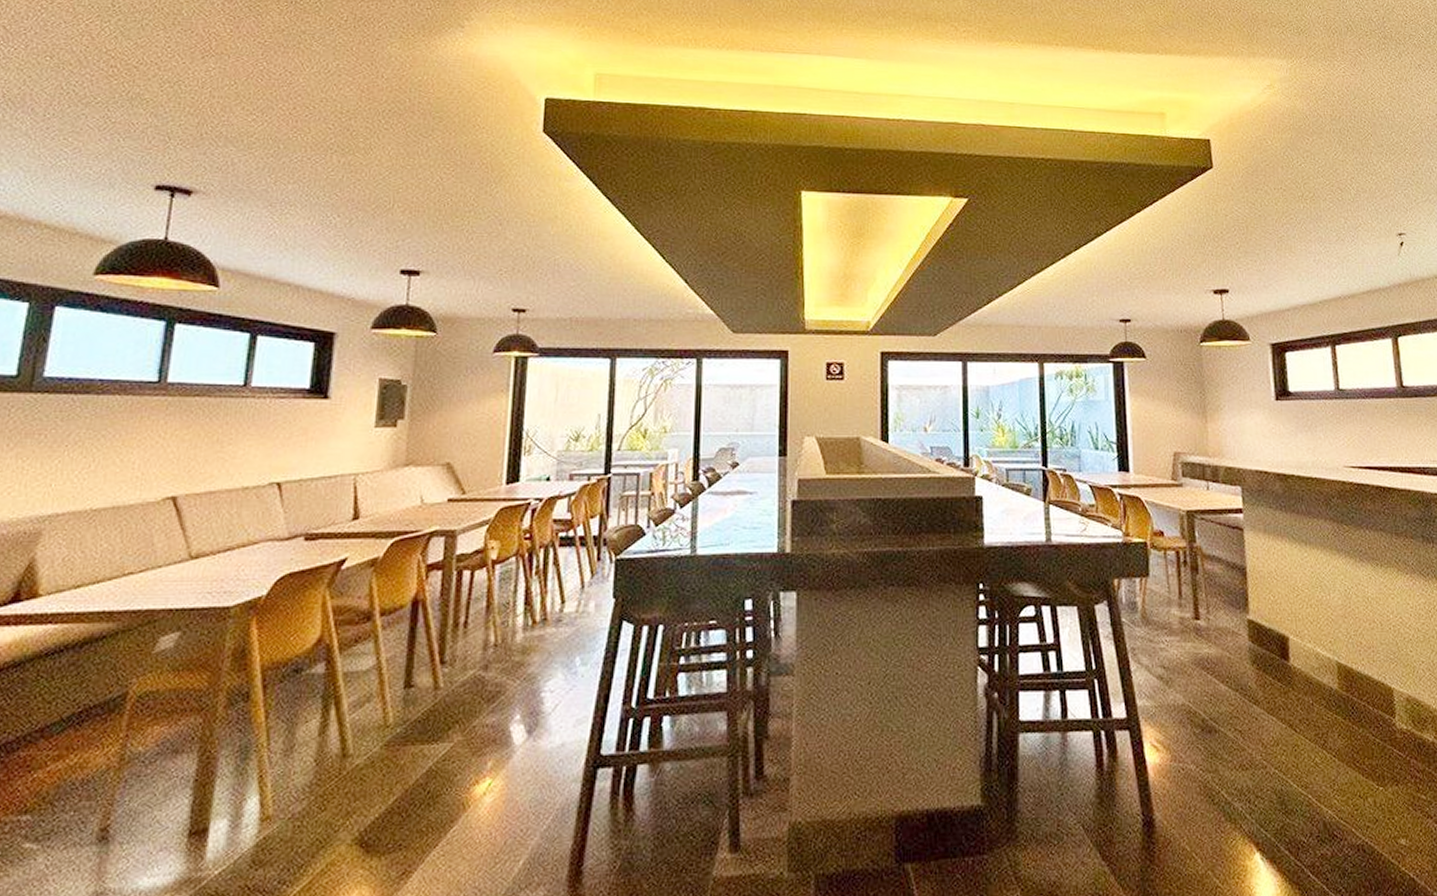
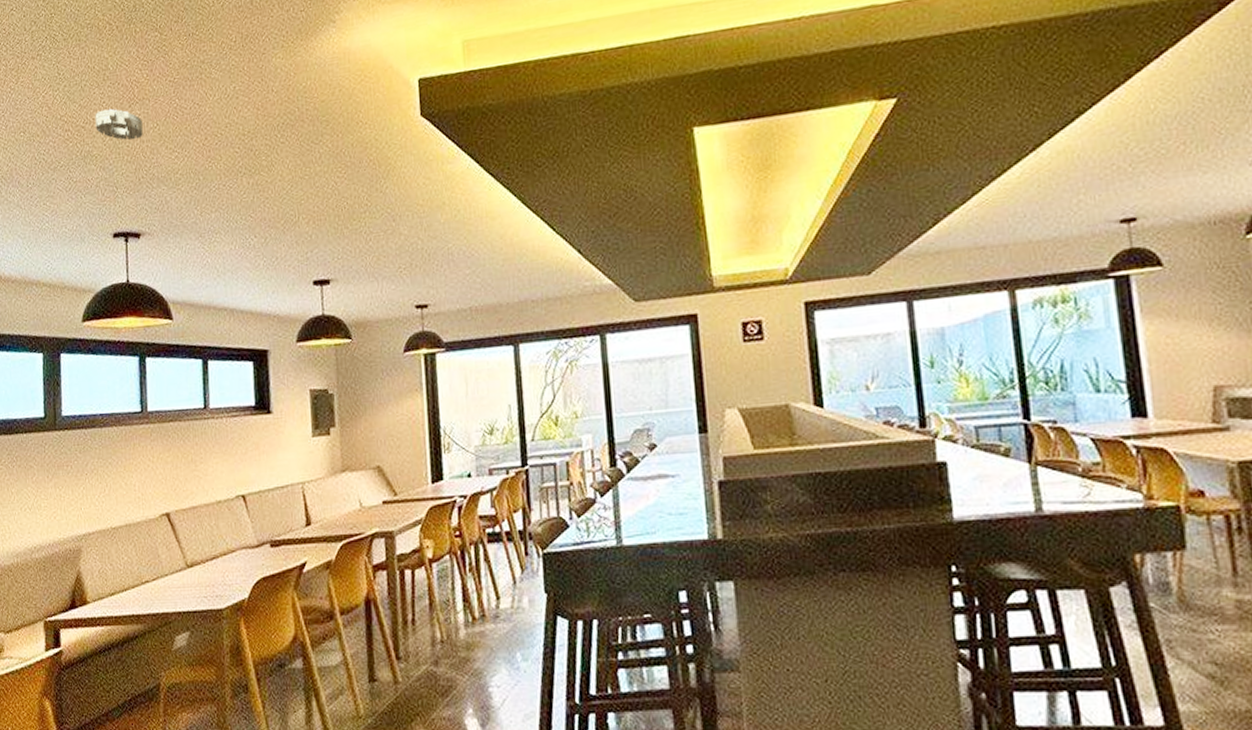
smoke detector: none [152,54,217,93] -> present [95,108,143,140]

